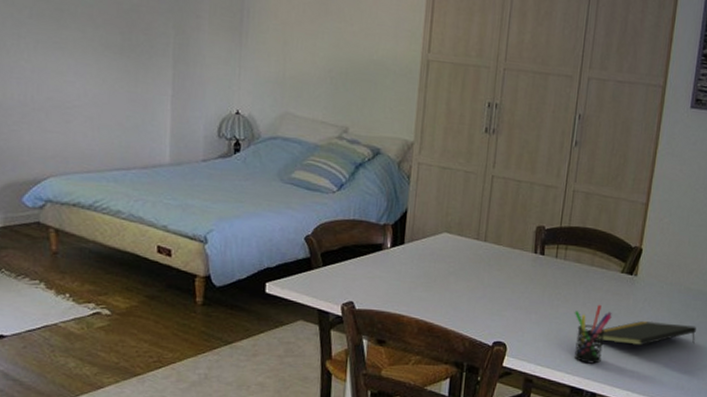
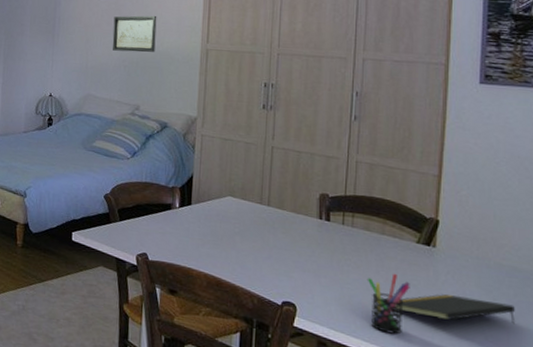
wall art: none [316,12,372,61] -> present [112,15,157,52]

